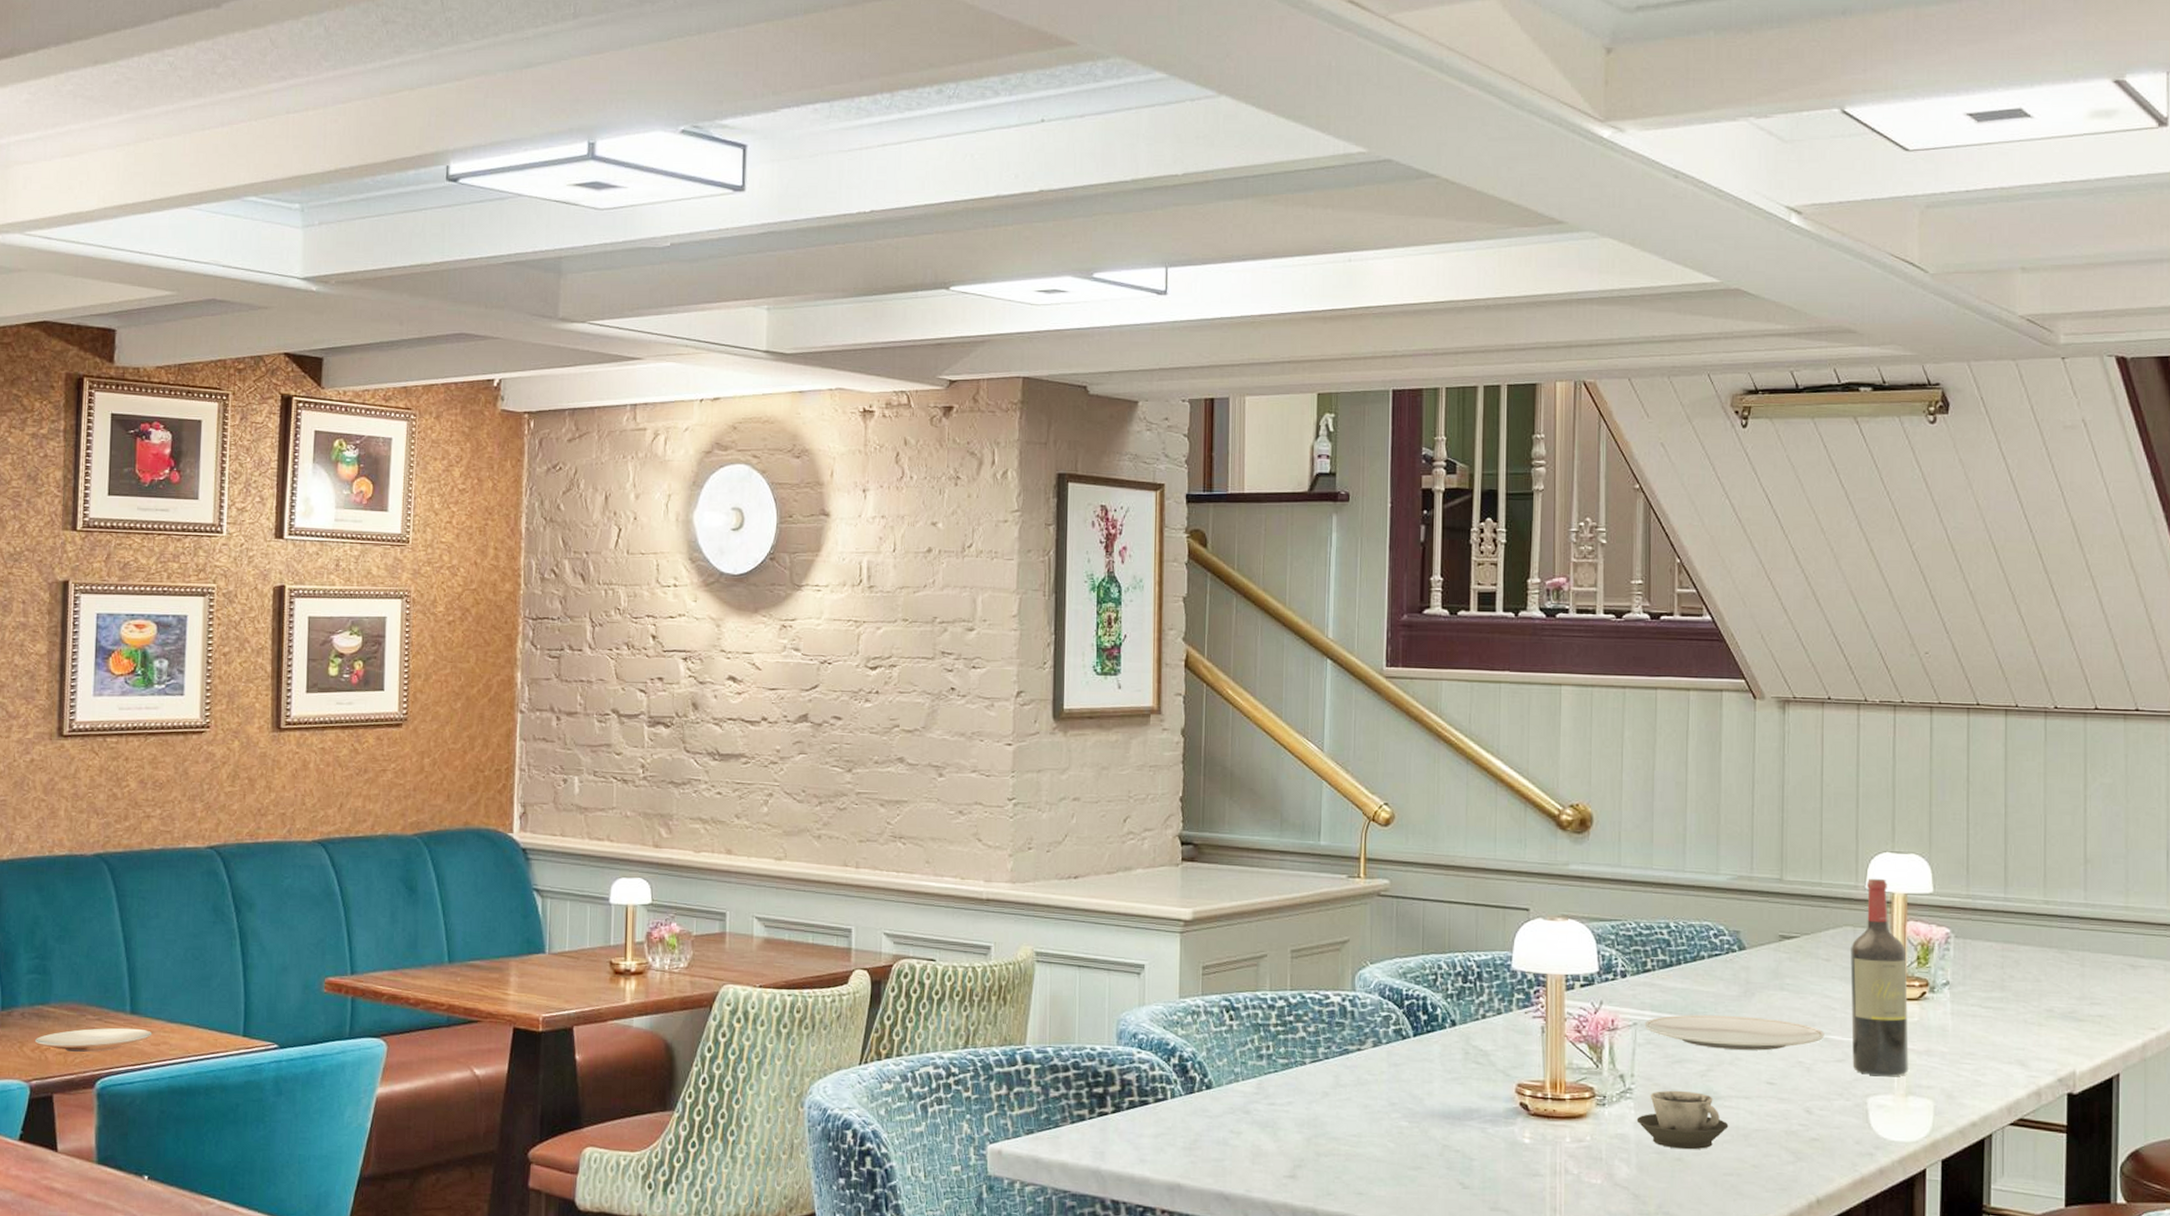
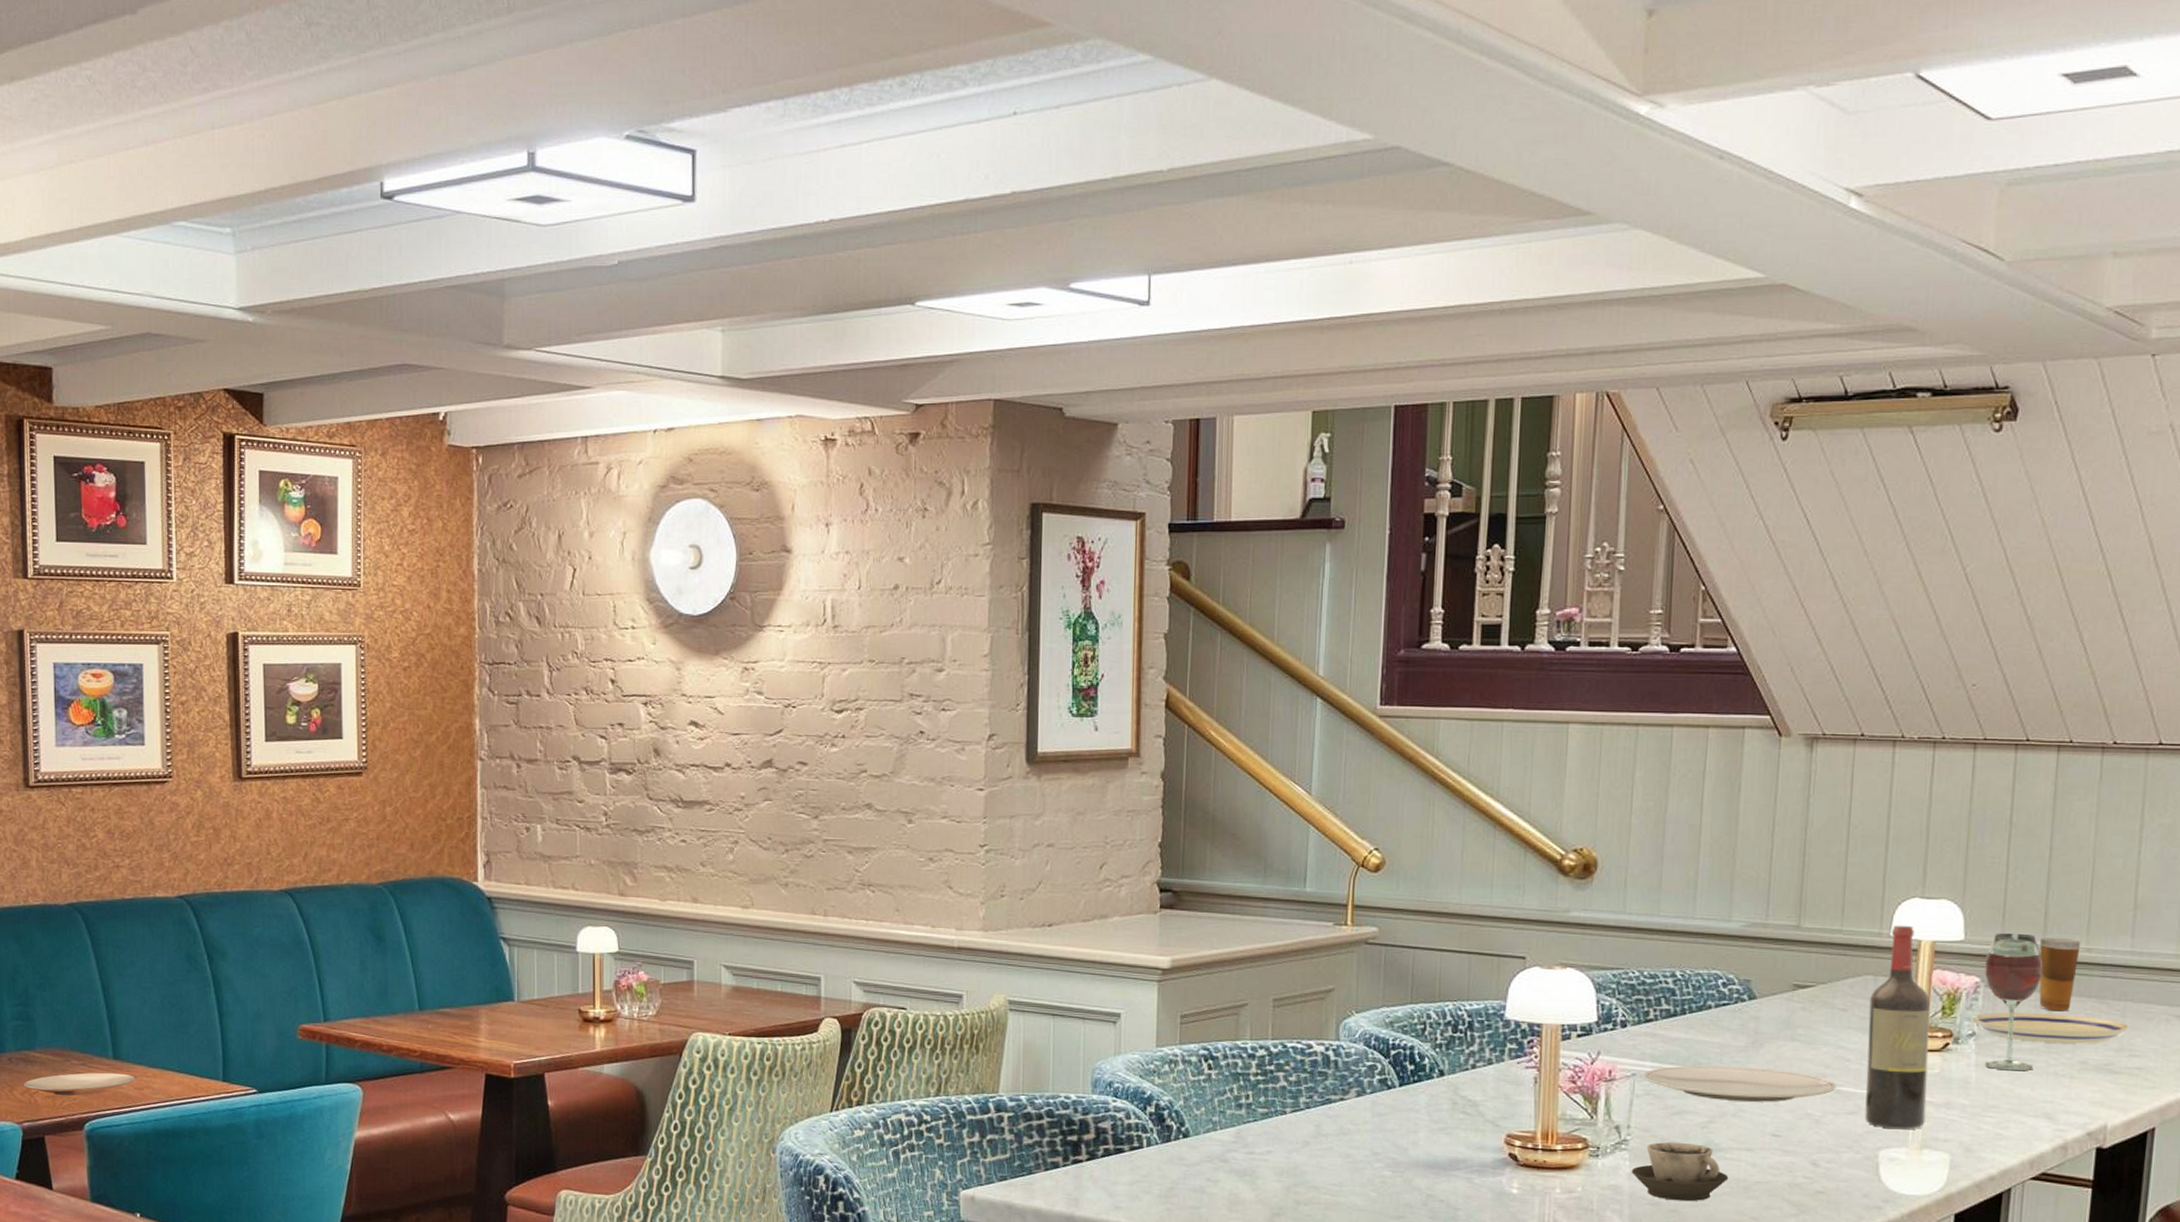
plate: none [1946,962,2089,993] -> present [1972,1012,2129,1044]
wineglass: none [1954,885,2007,1019] -> present [1984,932,2043,1071]
beverage cup: none [2003,890,2039,961] -> present [2039,938,2081,1012]

